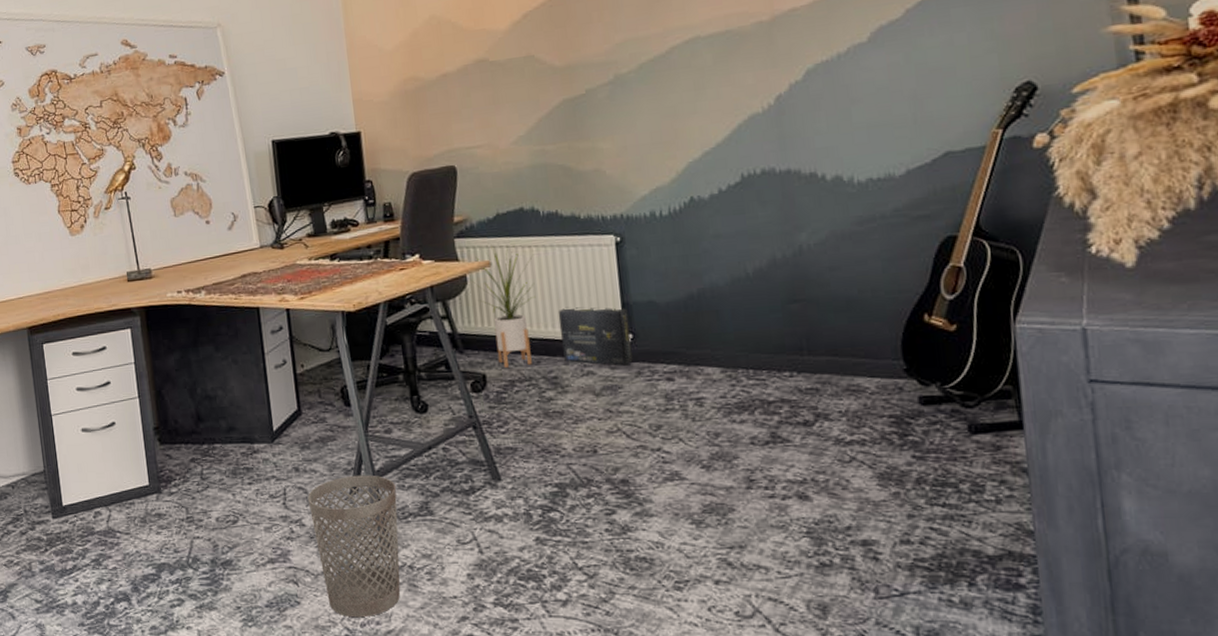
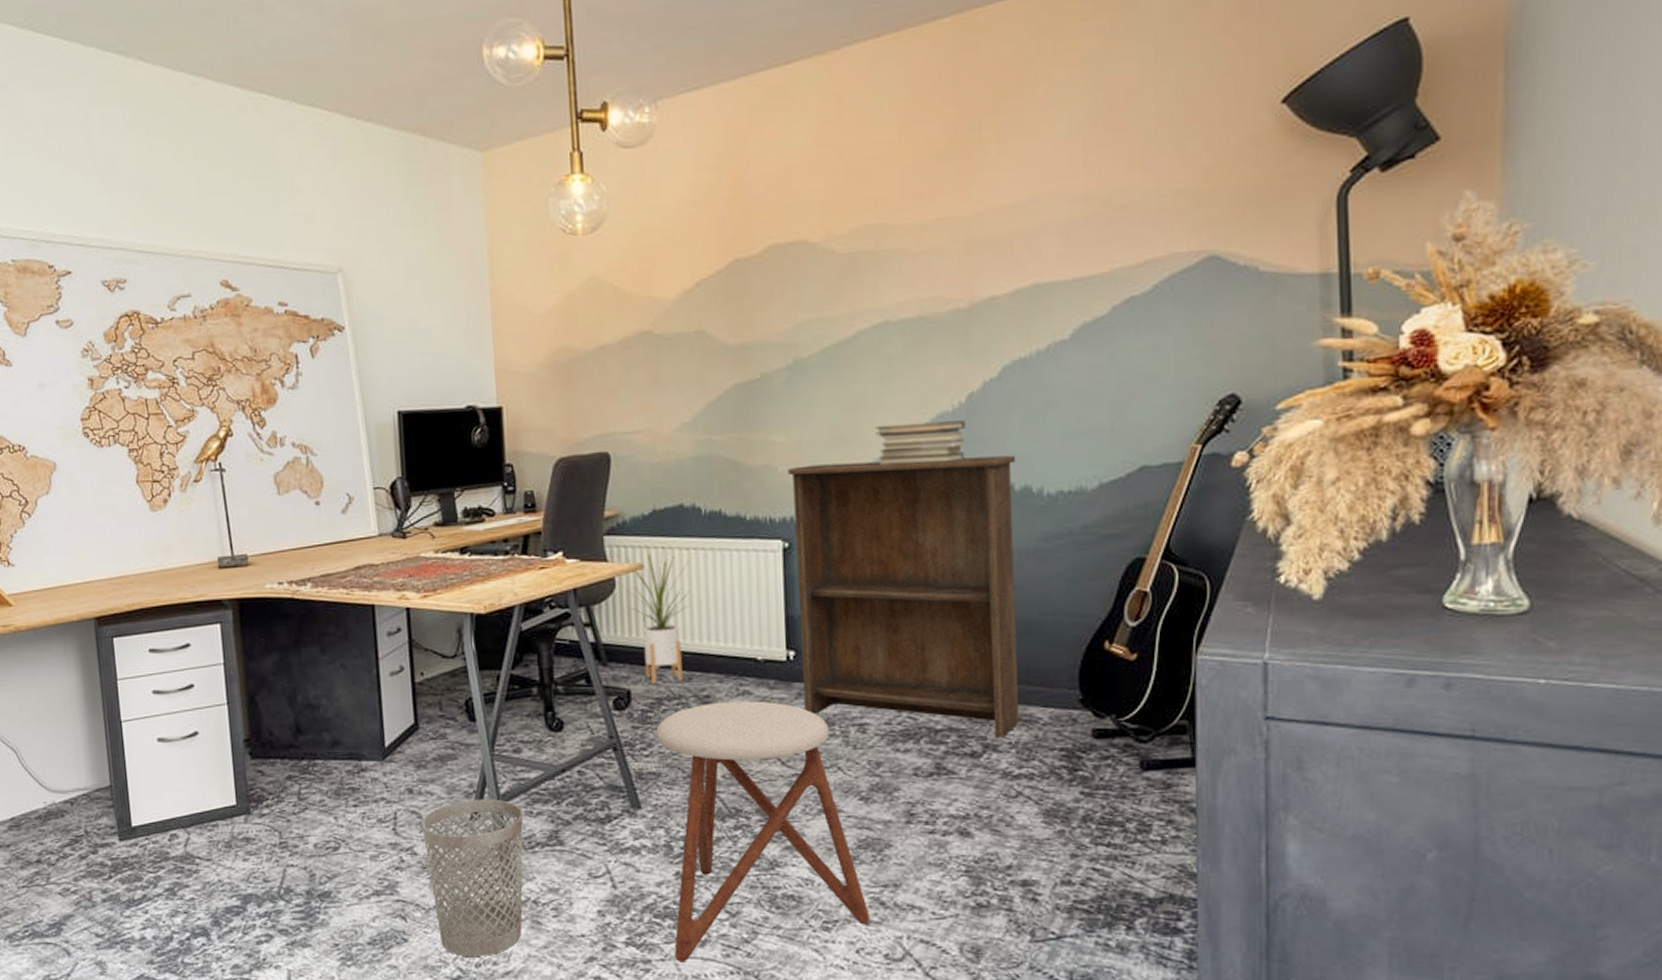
stool: none [510,380,719,621] -> present [656,701,870,962]
box: present [558,307,633,366] -> none [715,618,794,686]
bookshelf: none [615,148,847,408] -> present [787,455,1019,739]
book stack: none [692,120,777,164] -> present [875,420,966,465]

